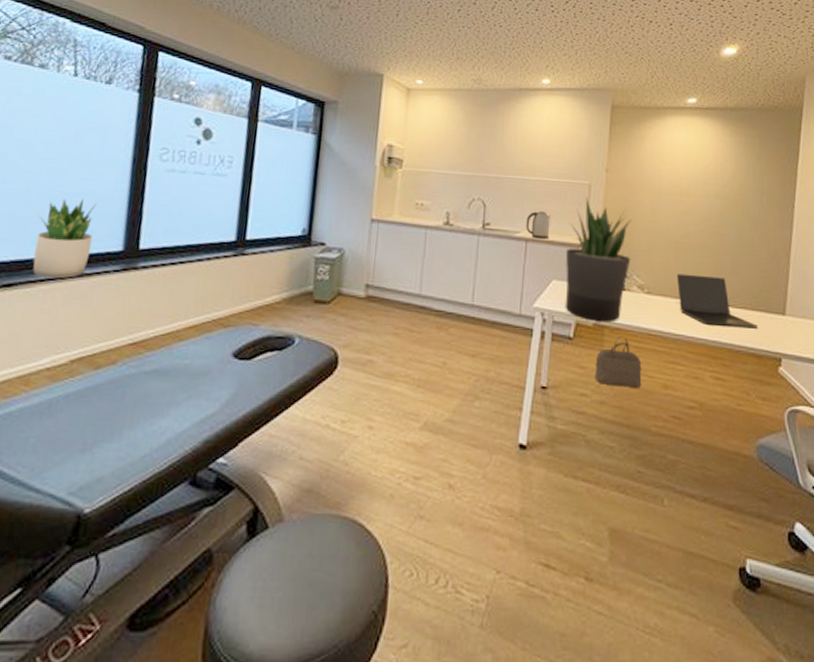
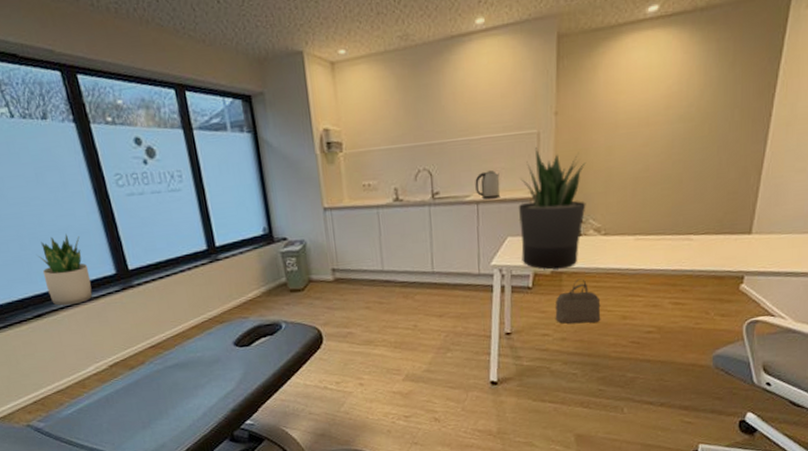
laptop: present [676,273,758,329] -> none [634,206,720,256]

